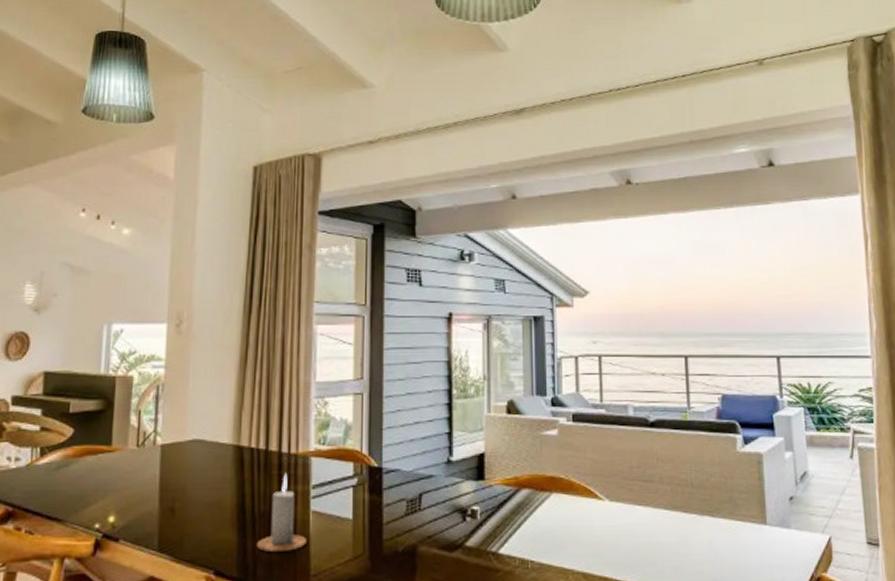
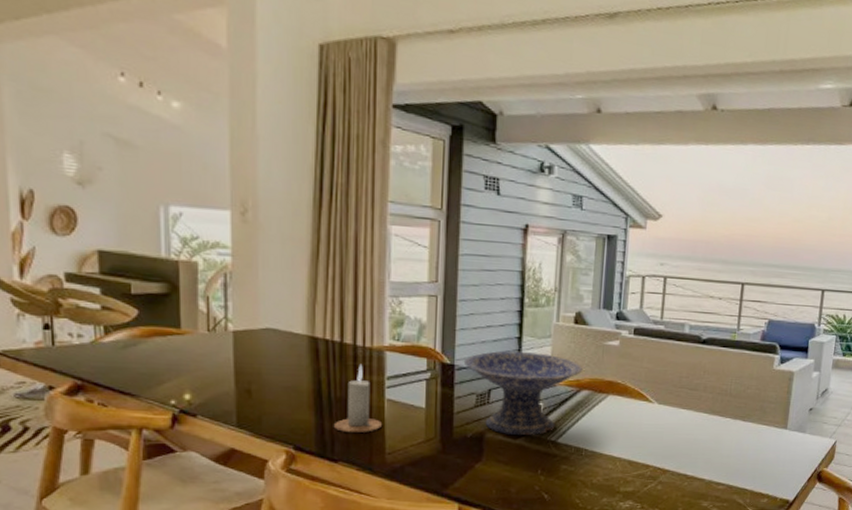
decorative bowl: none [391,448,520,548] -> present [463,351,583,436]

